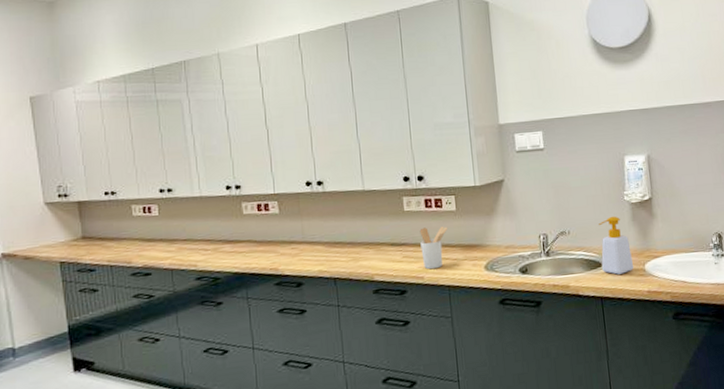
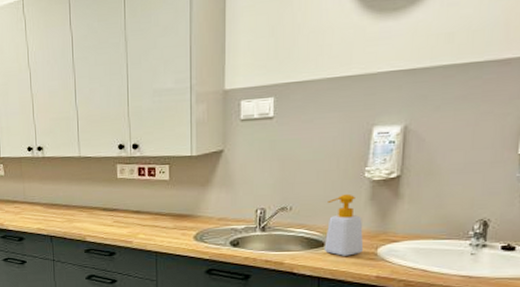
utensil holder: present [419,226,448,270] -> none [131,195,160,235]

